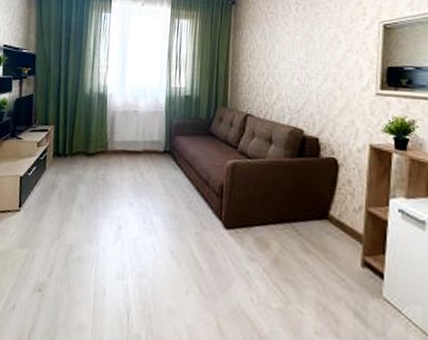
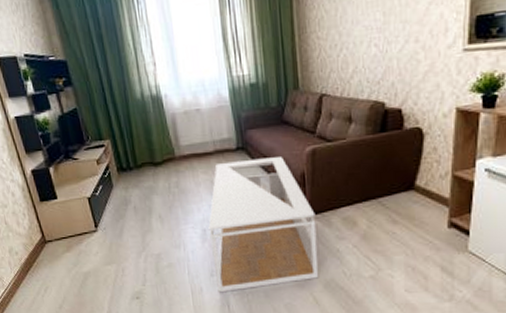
coffee table: none [120,163,229,302] -> present [208,157,319,293]

